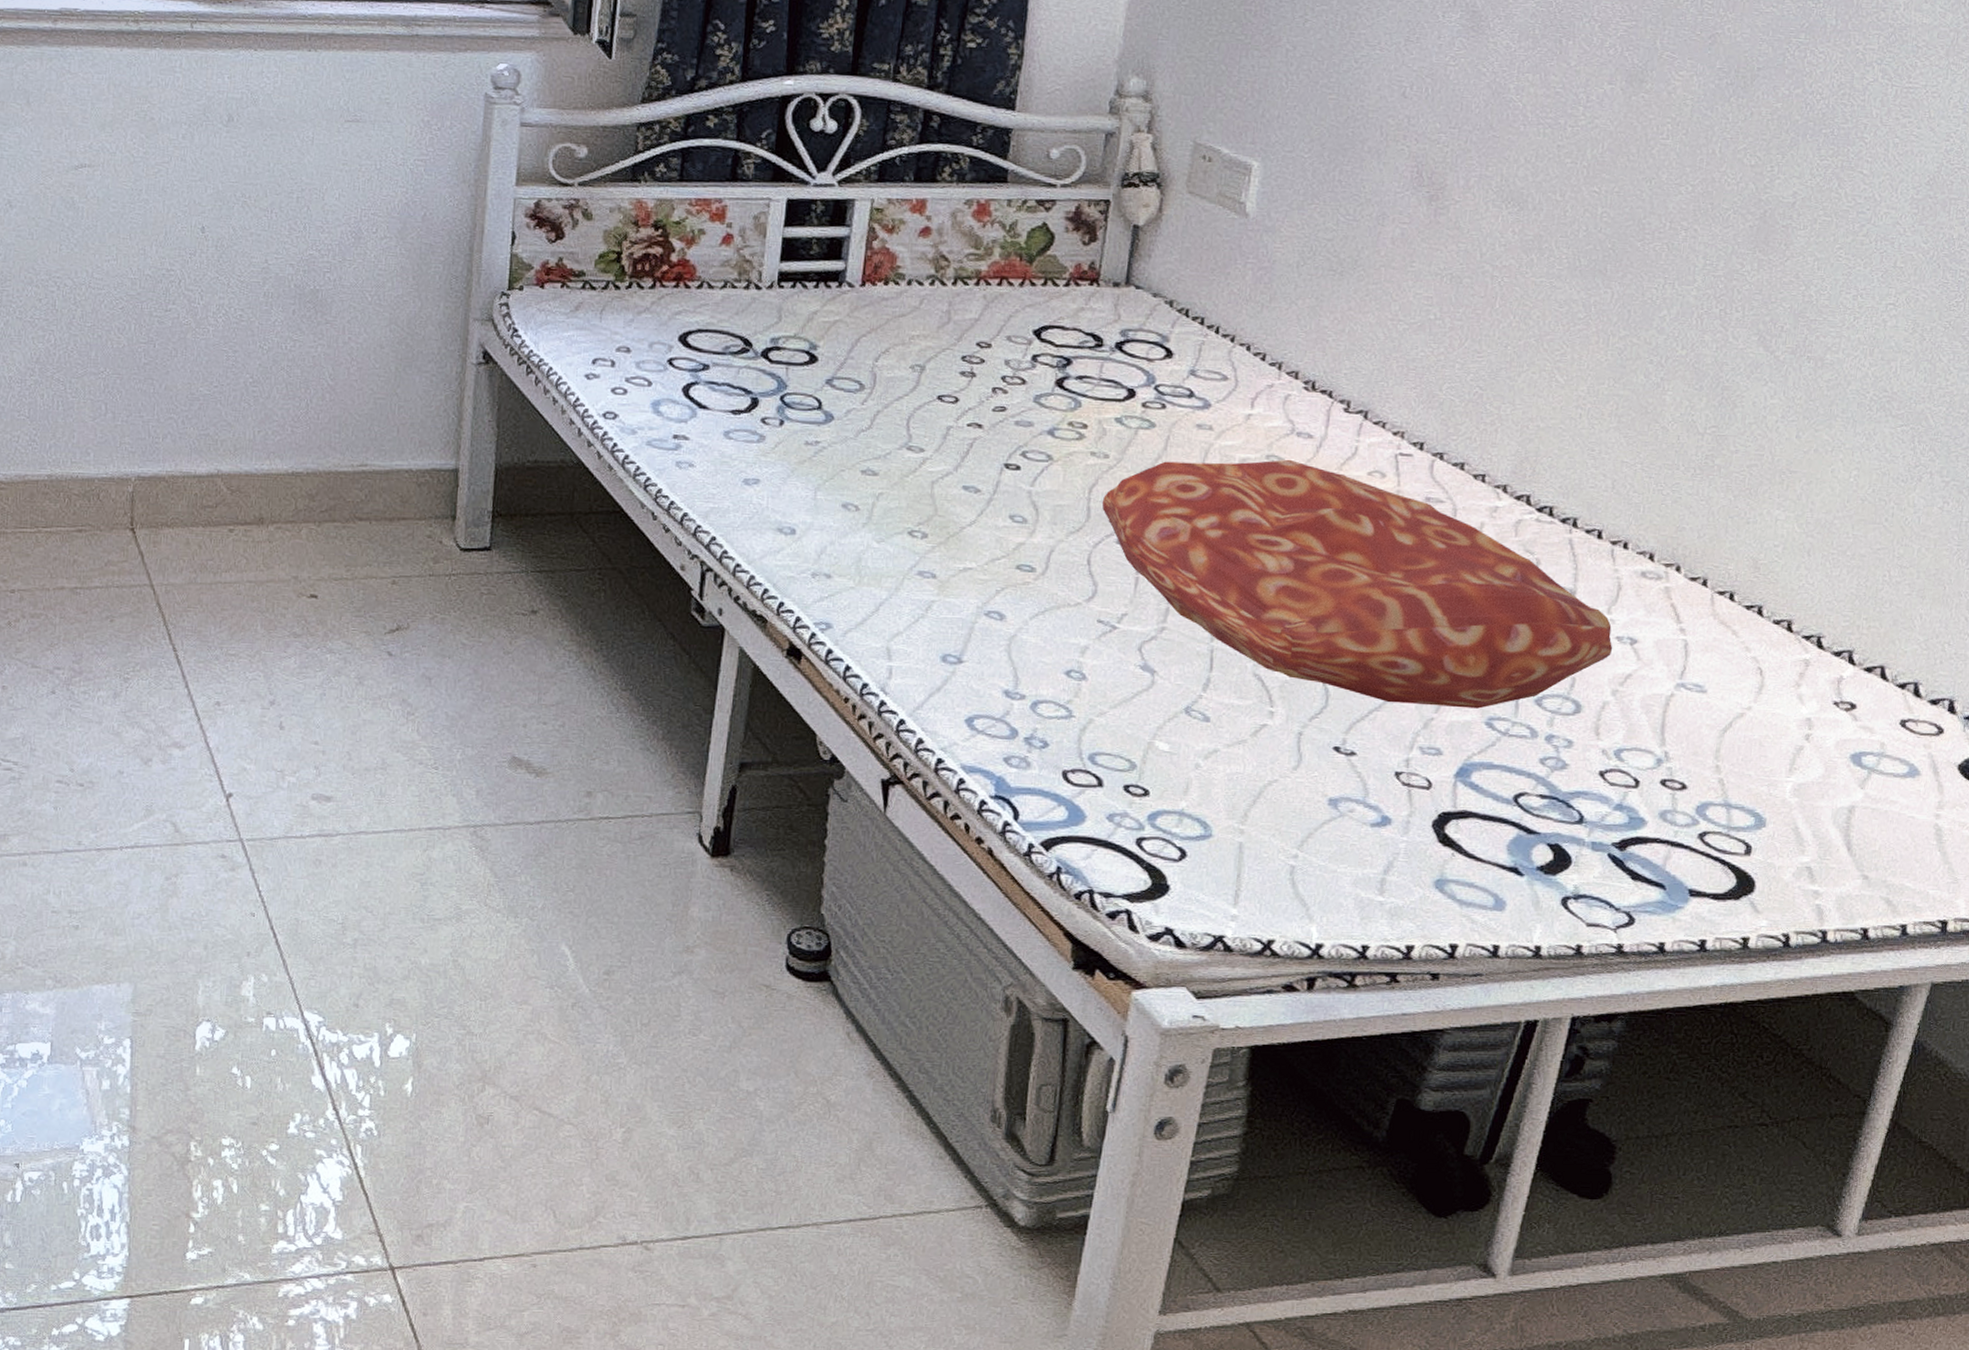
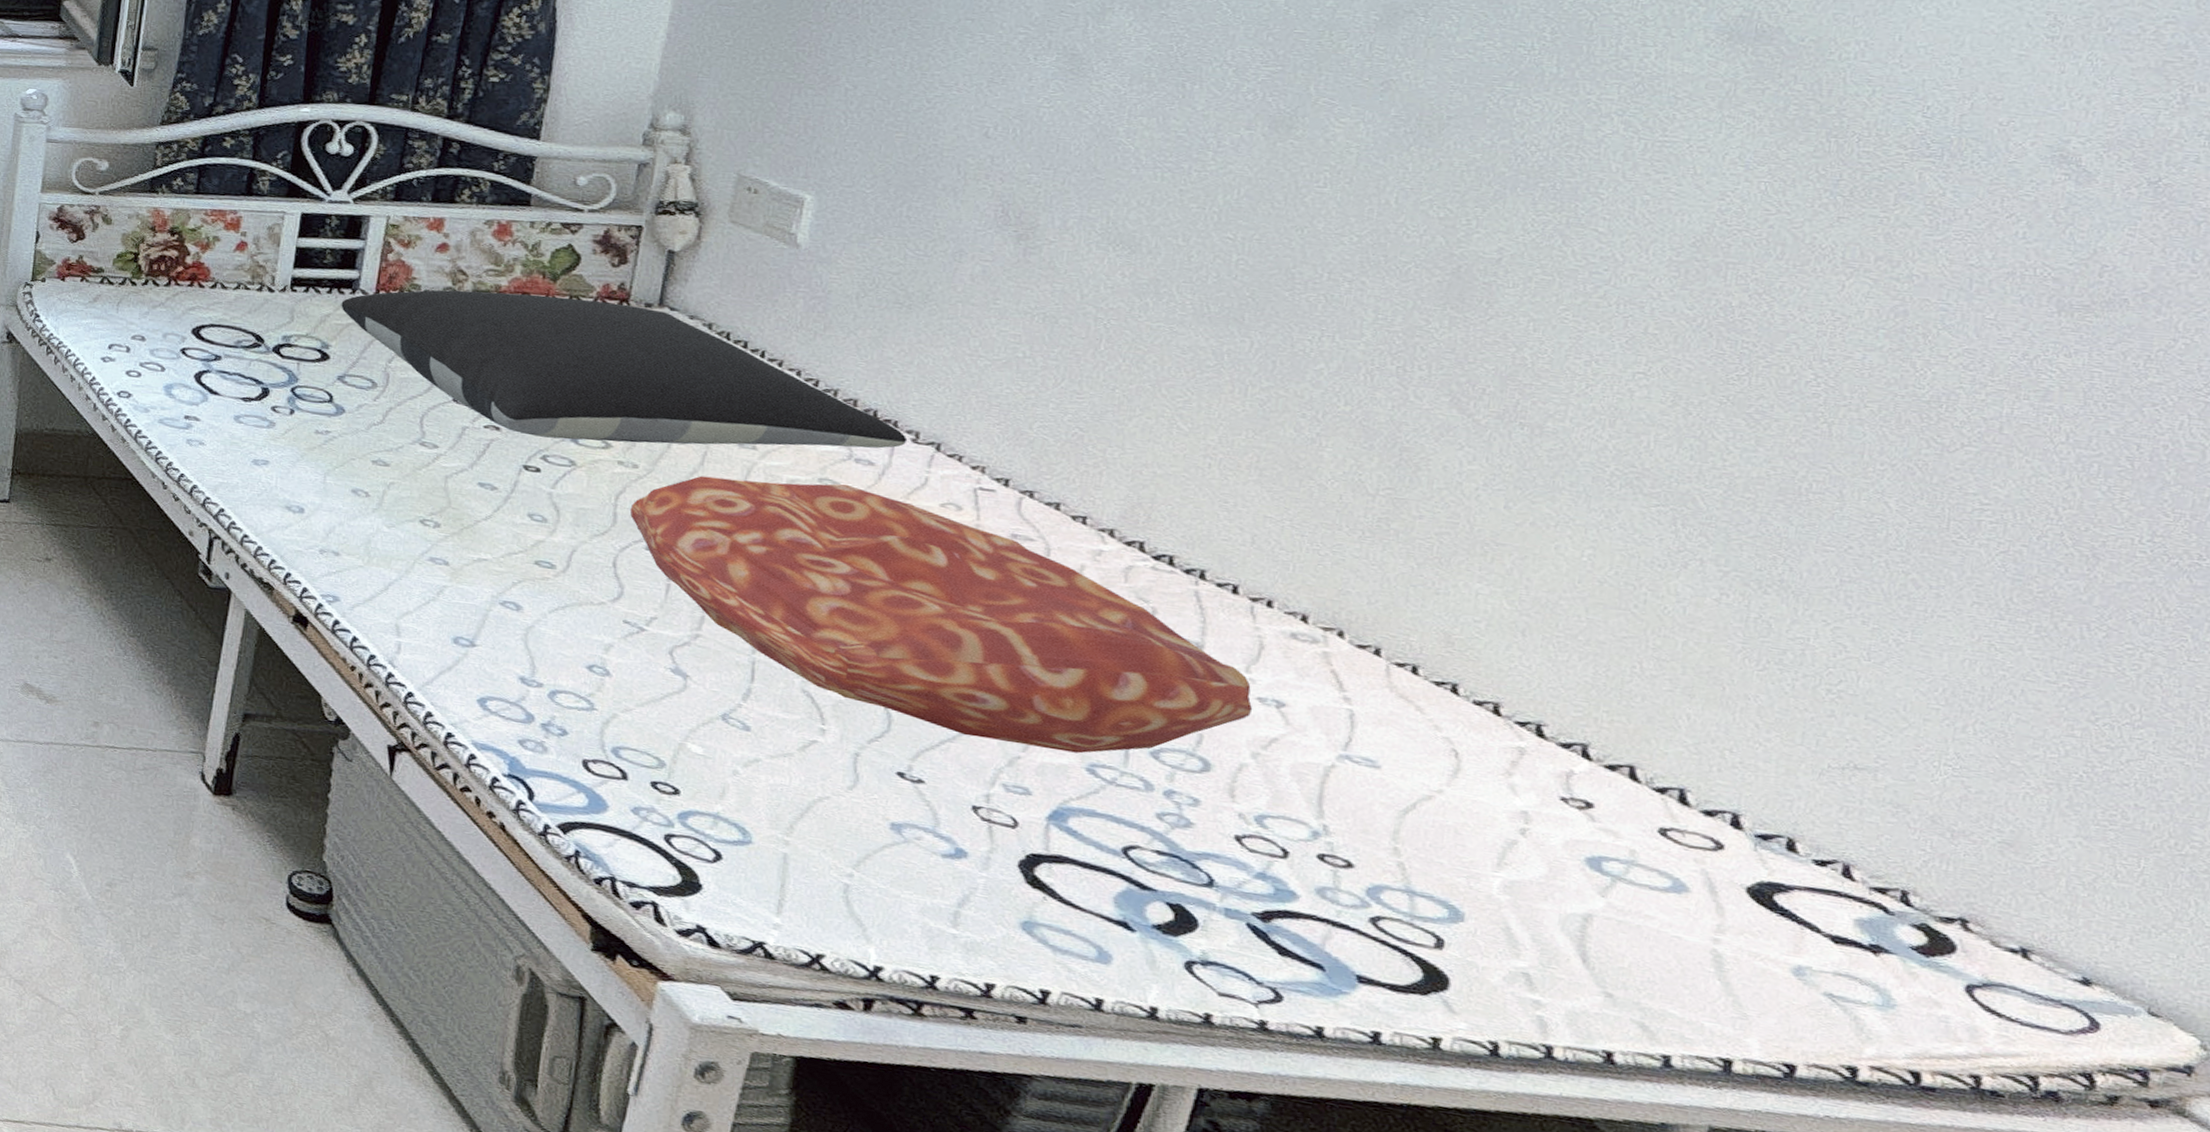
pillow: none [828,277,1341,433] -> present [341,290,908,449]

